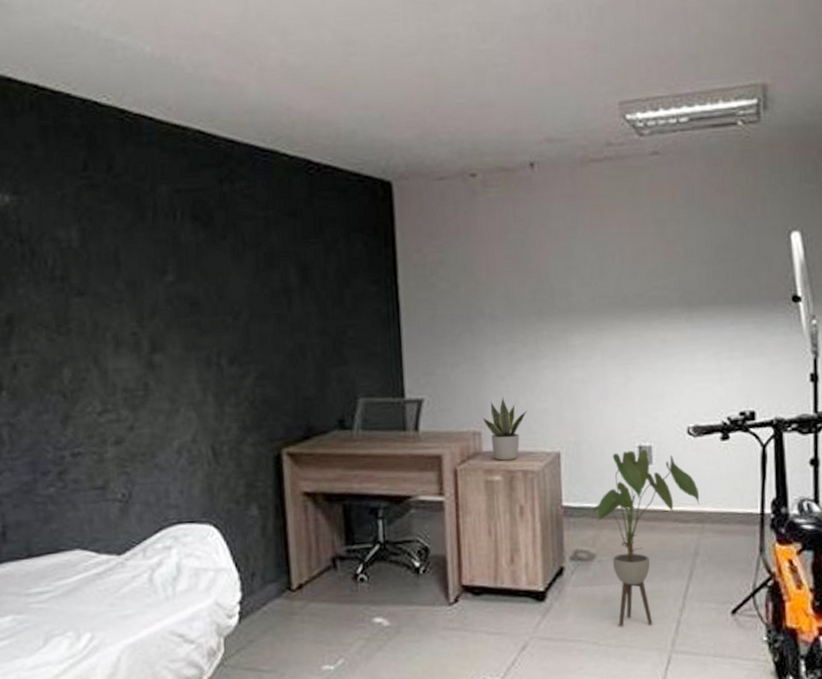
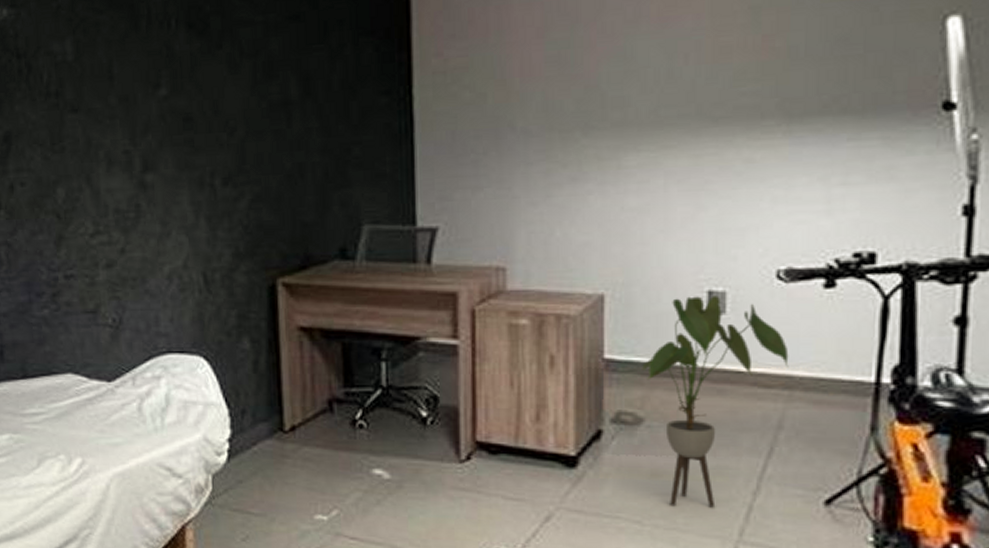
potted plant: present [482,396,528,461] -> none [508,226,566,302]

